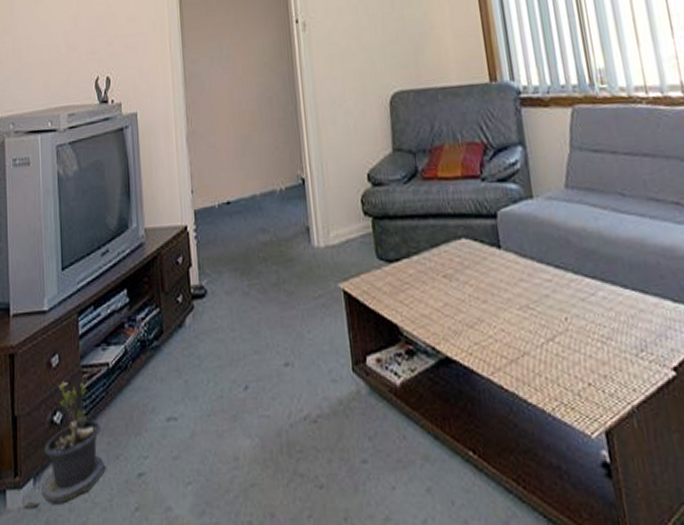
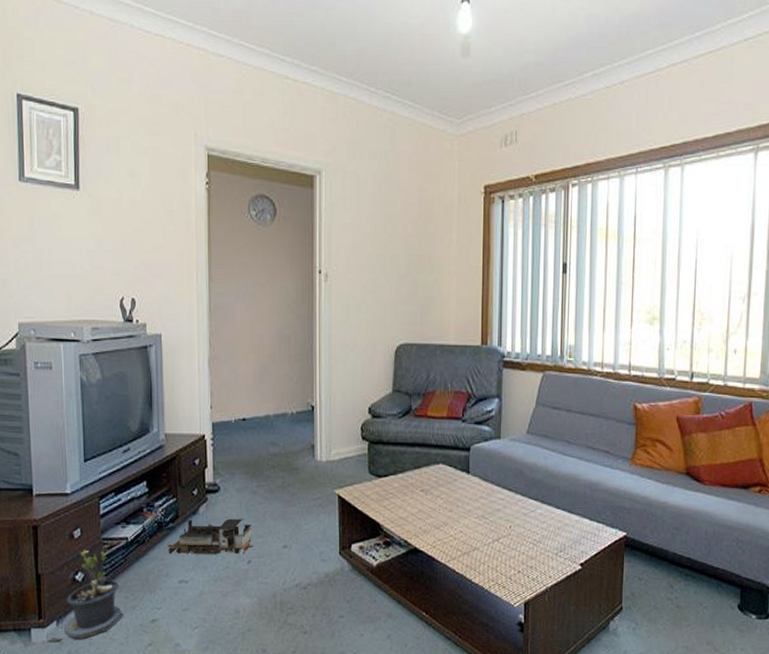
toy train: none [152,329,251,383] -> present [168,518,255,555]

